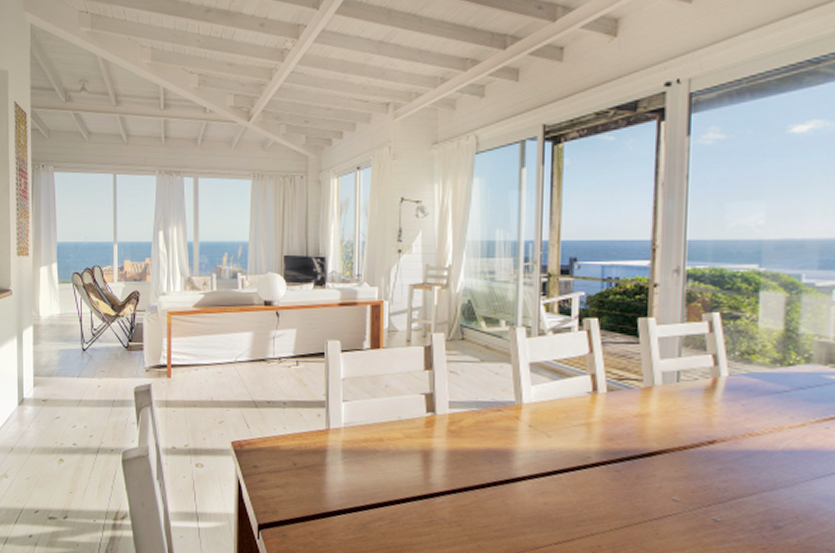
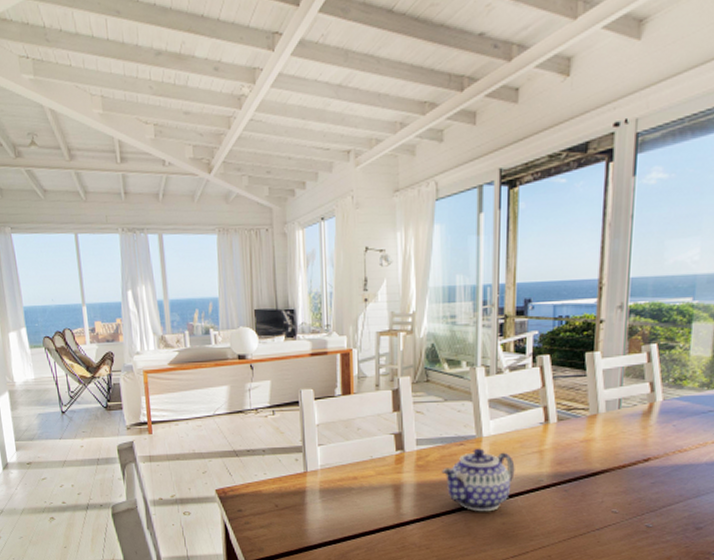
teapot: none [476,415,559,489] -> present [441,448,515,512]

